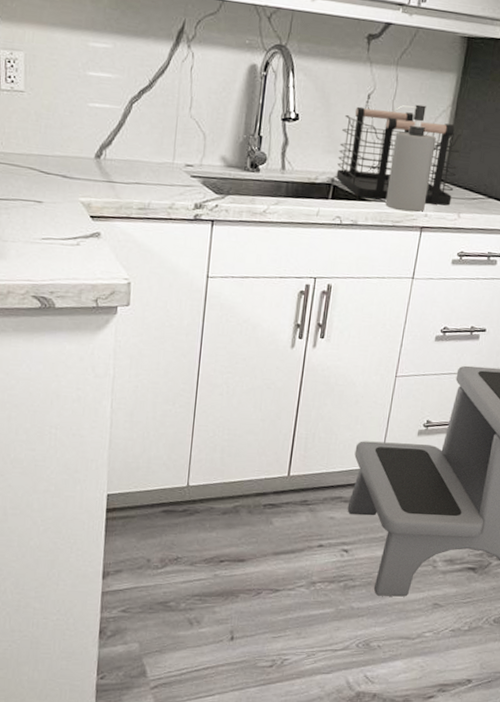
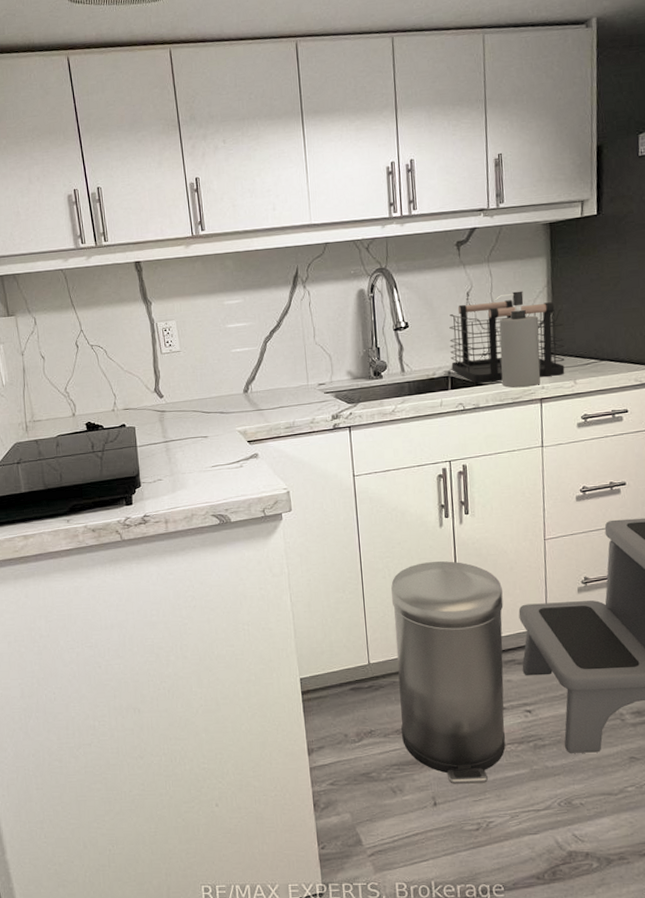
pedal bin: none [209,383,344,620] -> present [390,561,506,784]

